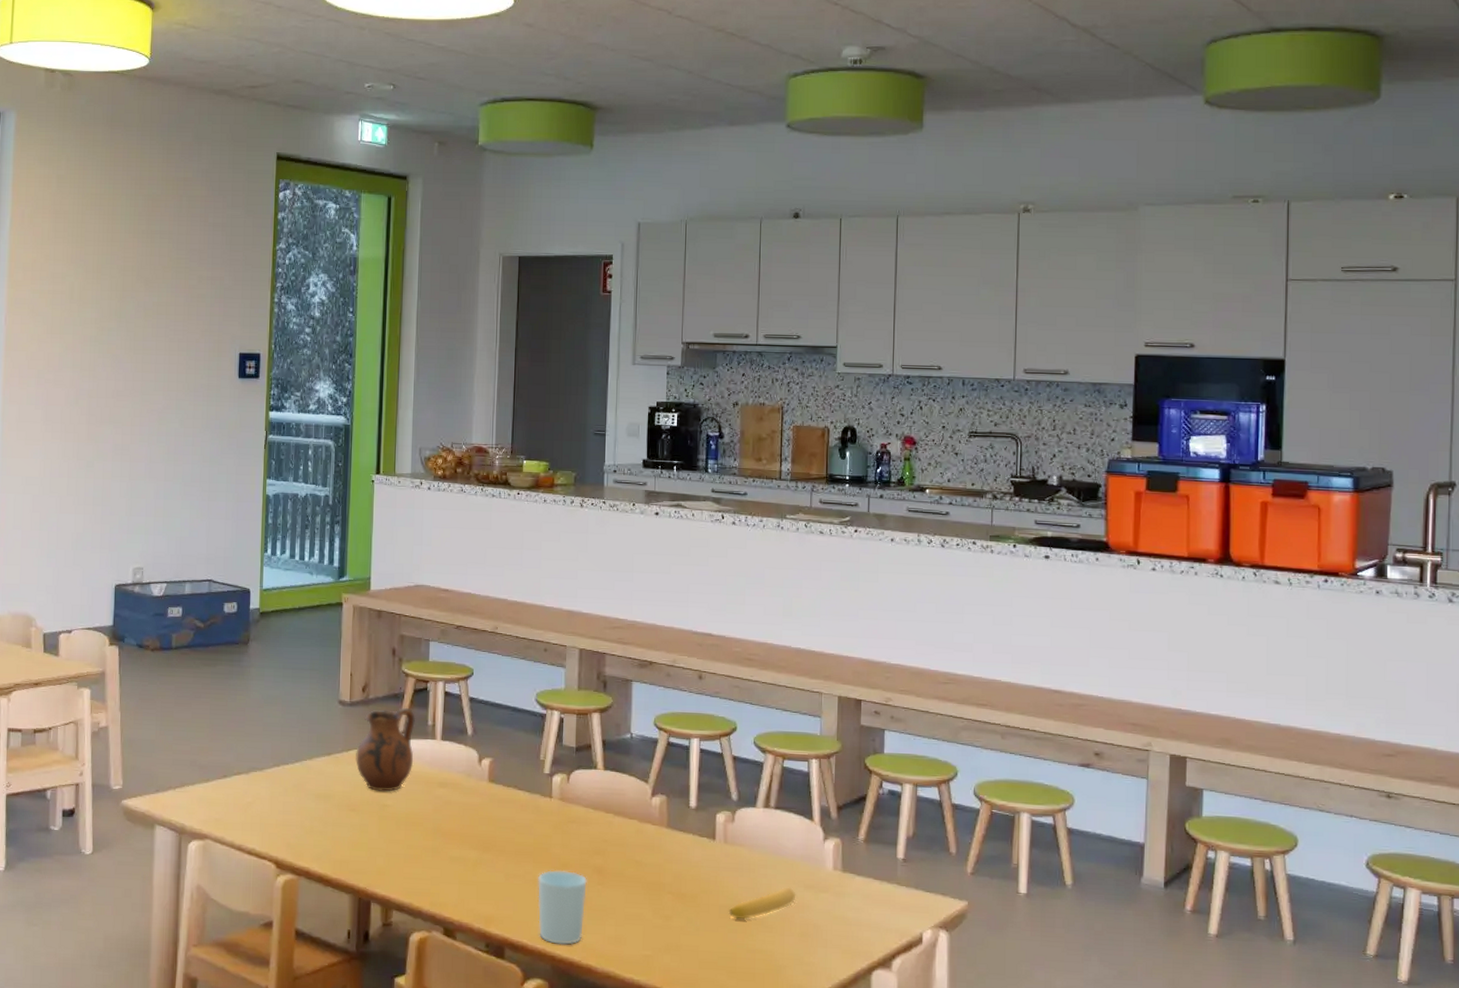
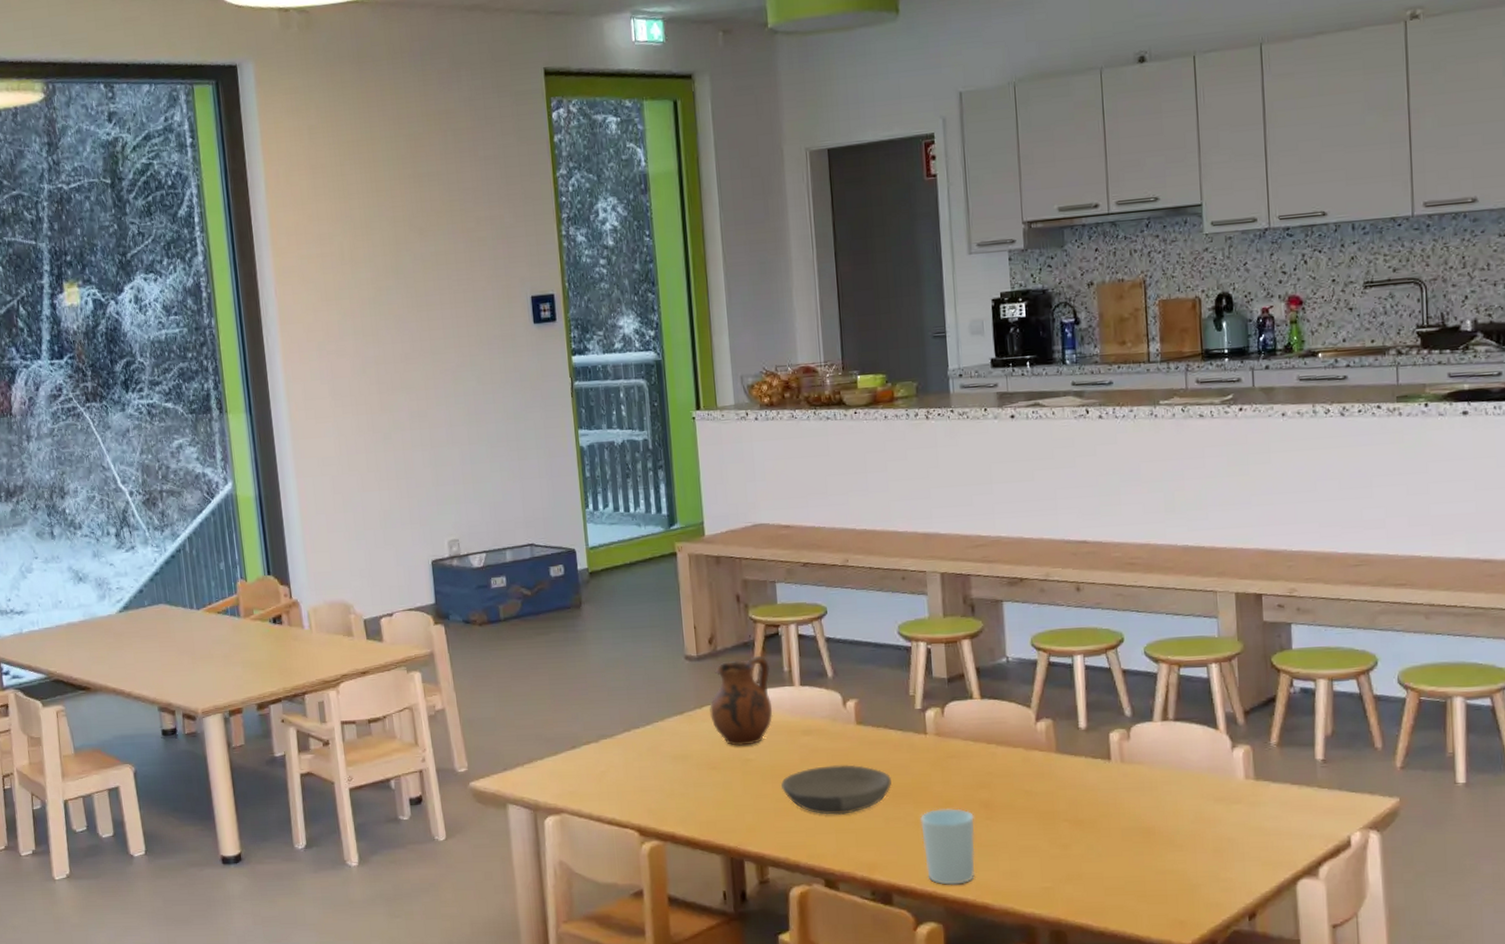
bowl: none [414,818,515,867] -> present [781,764,891,815]
banana: present [728,887,796,920] -> none [1132,802,1206,841]

